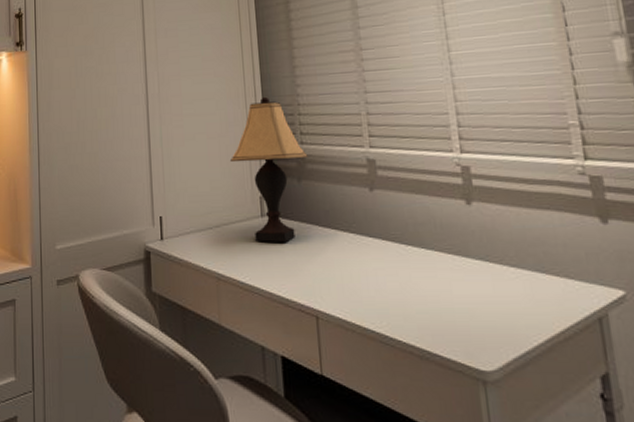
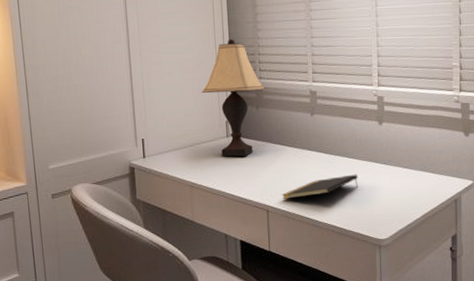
notepad: none [336,272,444,302] -> present [282,174,359,199]

